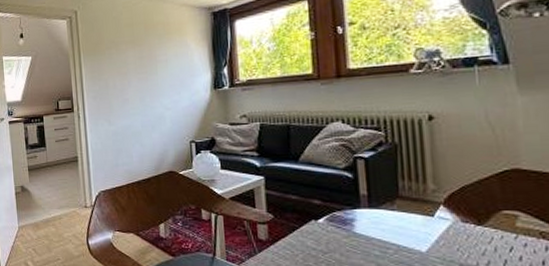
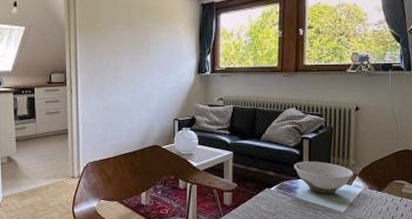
bowl: none [347,186,435,229] -> present [294,161,353,194]

